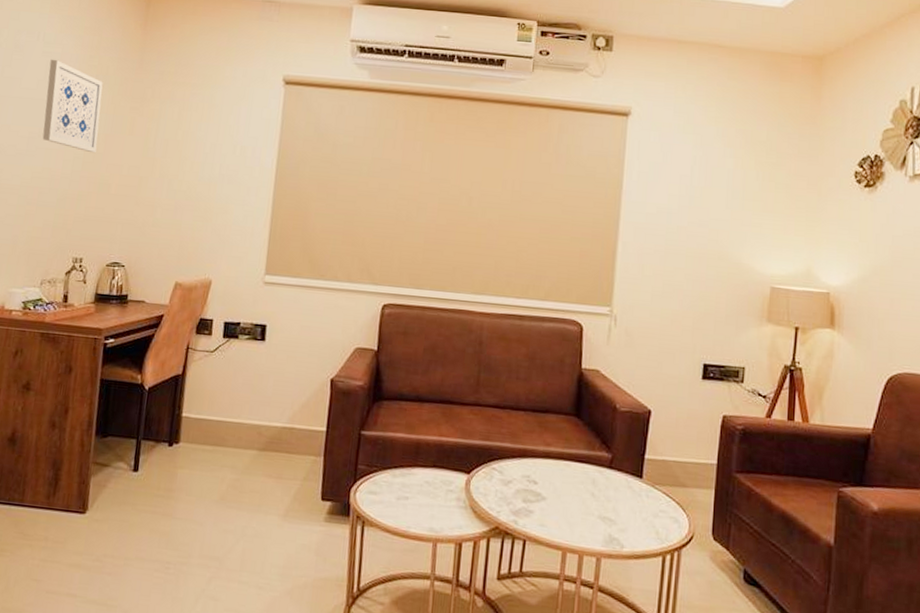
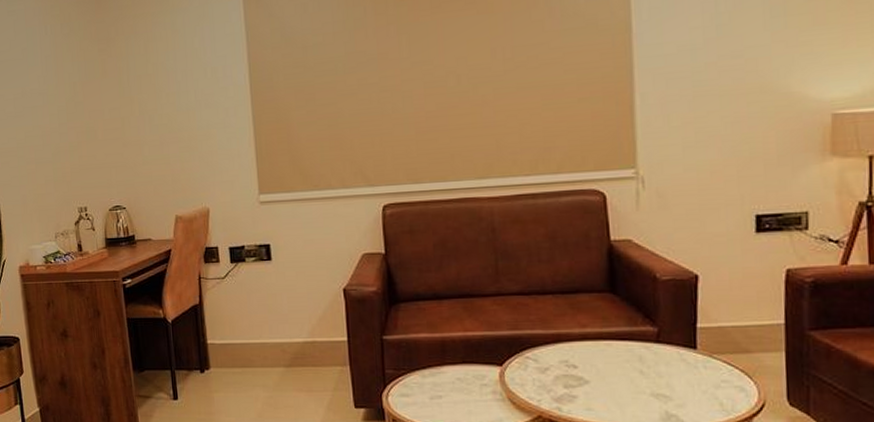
wall art: present [42,59,103,153] -> none [16,16,77,103]

